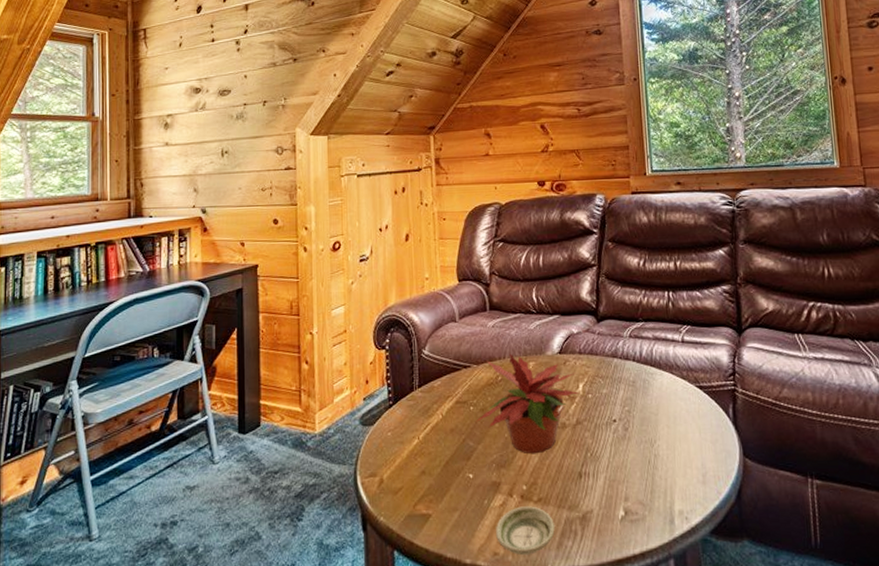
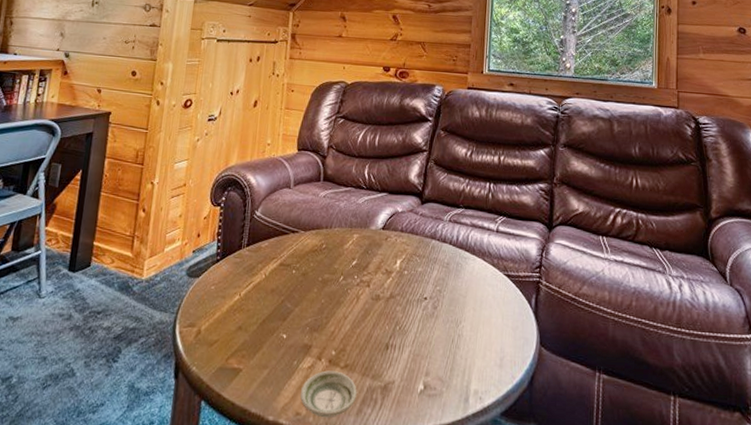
potted plant: present [475,352,580,454] -> none [295,222,397,322]

